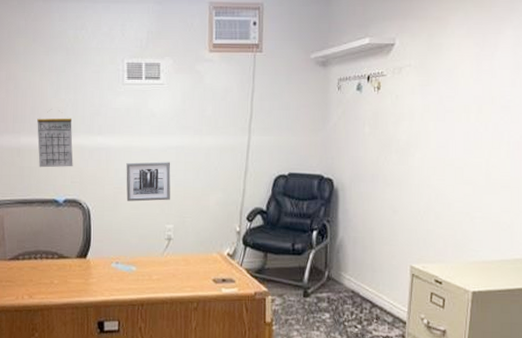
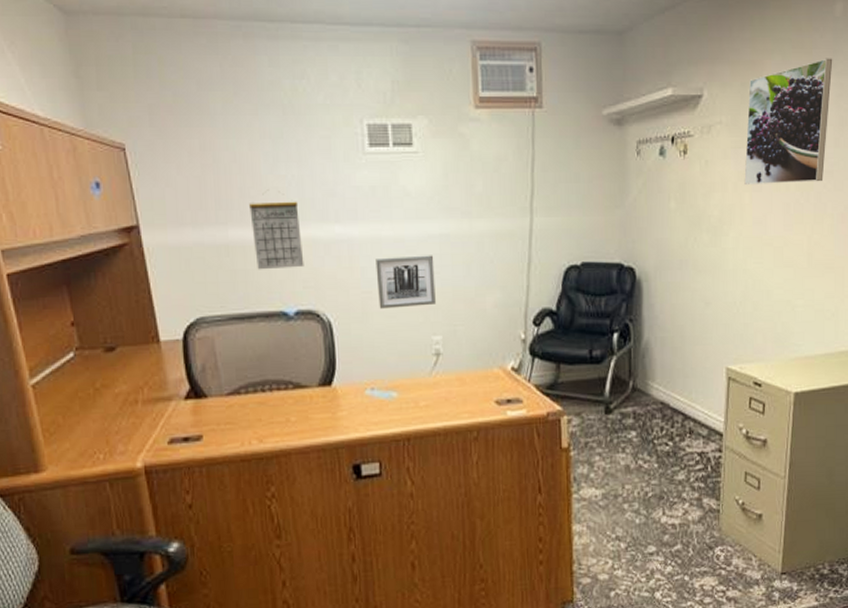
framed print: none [429,14,510,116] -> present [744,58,833,186]

